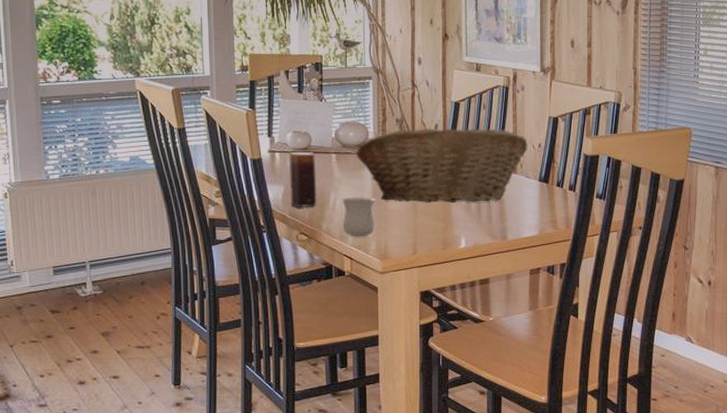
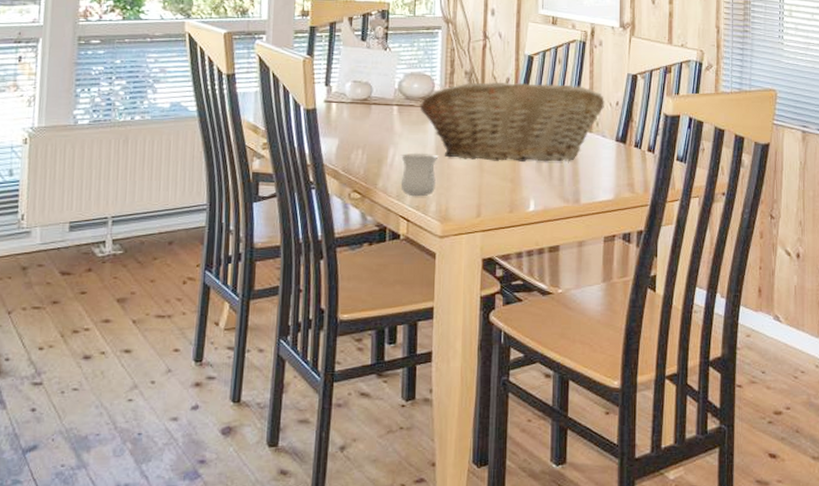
candle: present [288,152,317,208] -> none [345,103,376,164]

